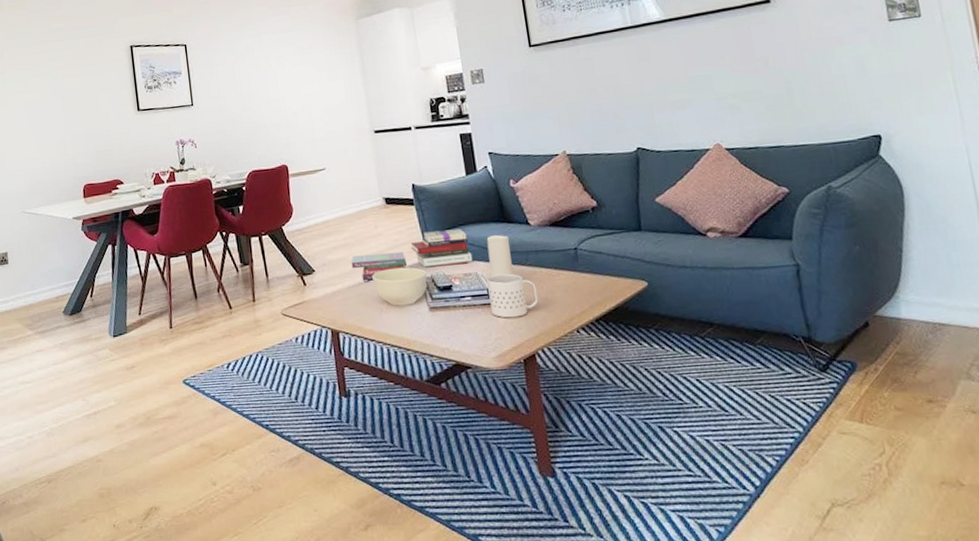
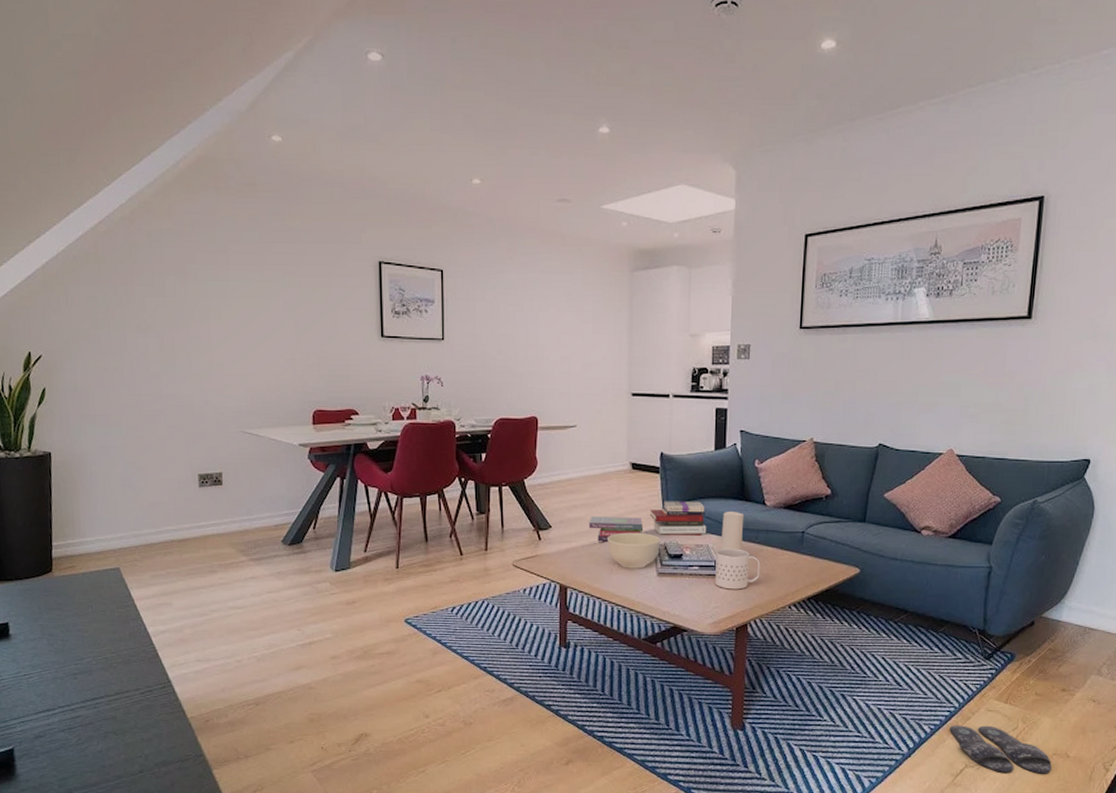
slippers: none [799,452,945,512] -> present [949,725,1052,774]

